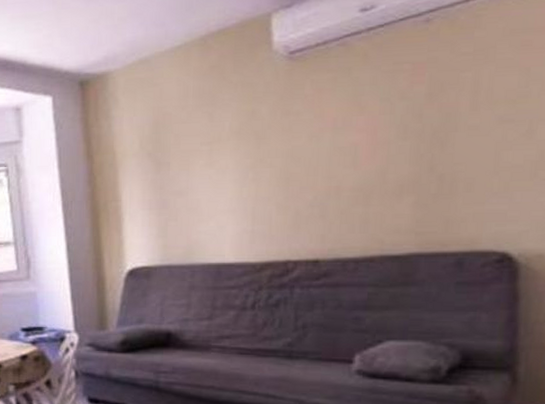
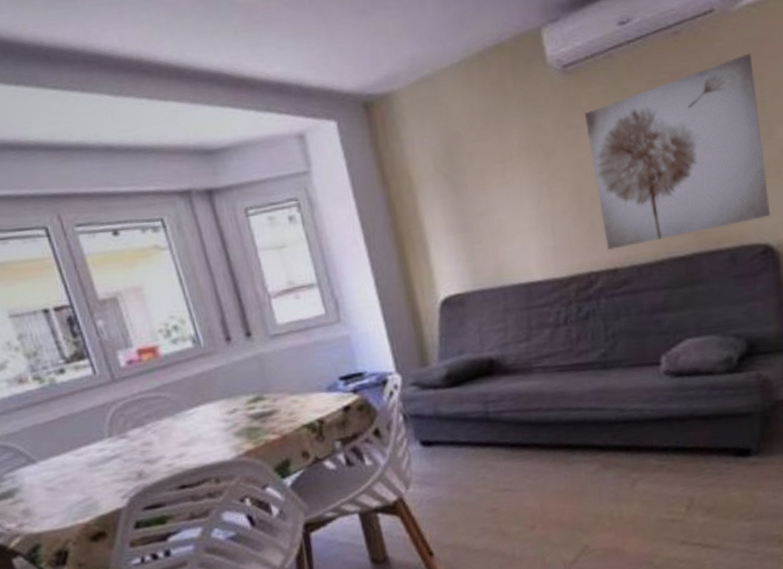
wall art: none [306,44,520,241] -> present [585,53,770,251]

